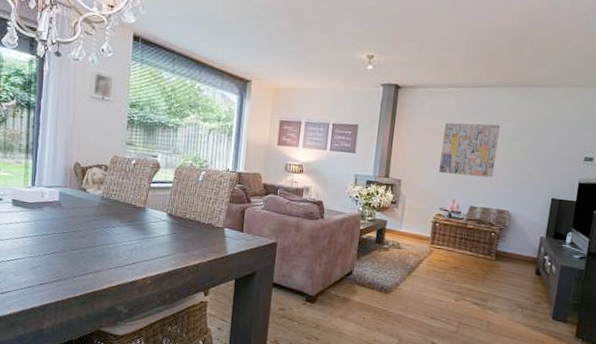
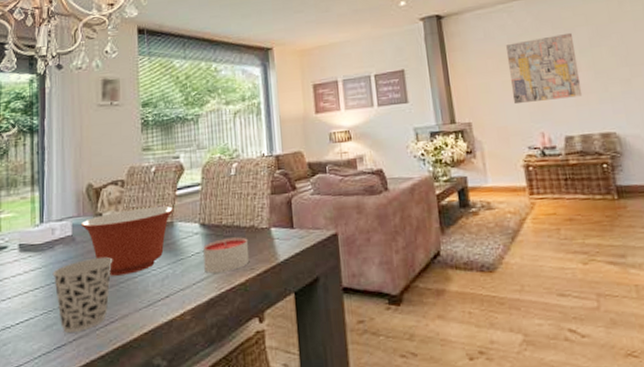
cup: none [40,222,92,276] -> present [52,257,113,333]
mixing bowl: none [68,190,148,241] -> present [81,206,174,276]
candle: none [166,228,205,255] -> present [203,237,250,273]

